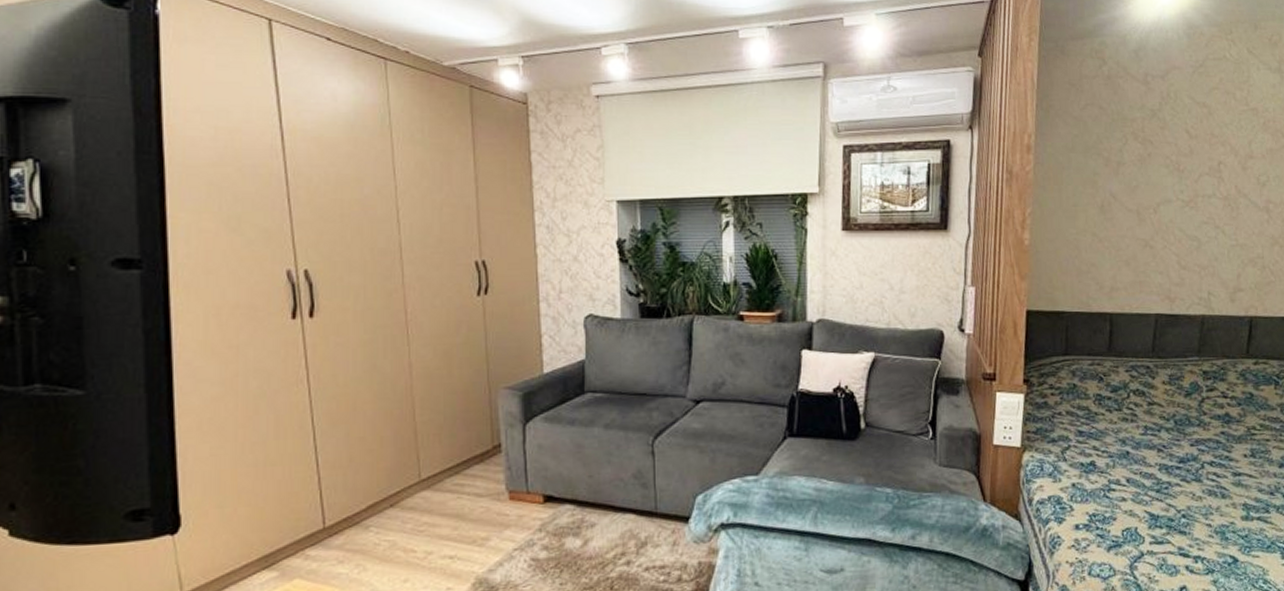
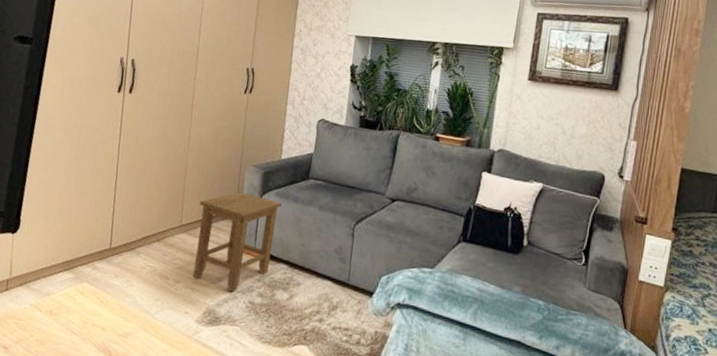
stool: none [440,424,553,551] -> present [192,192,282,292]

